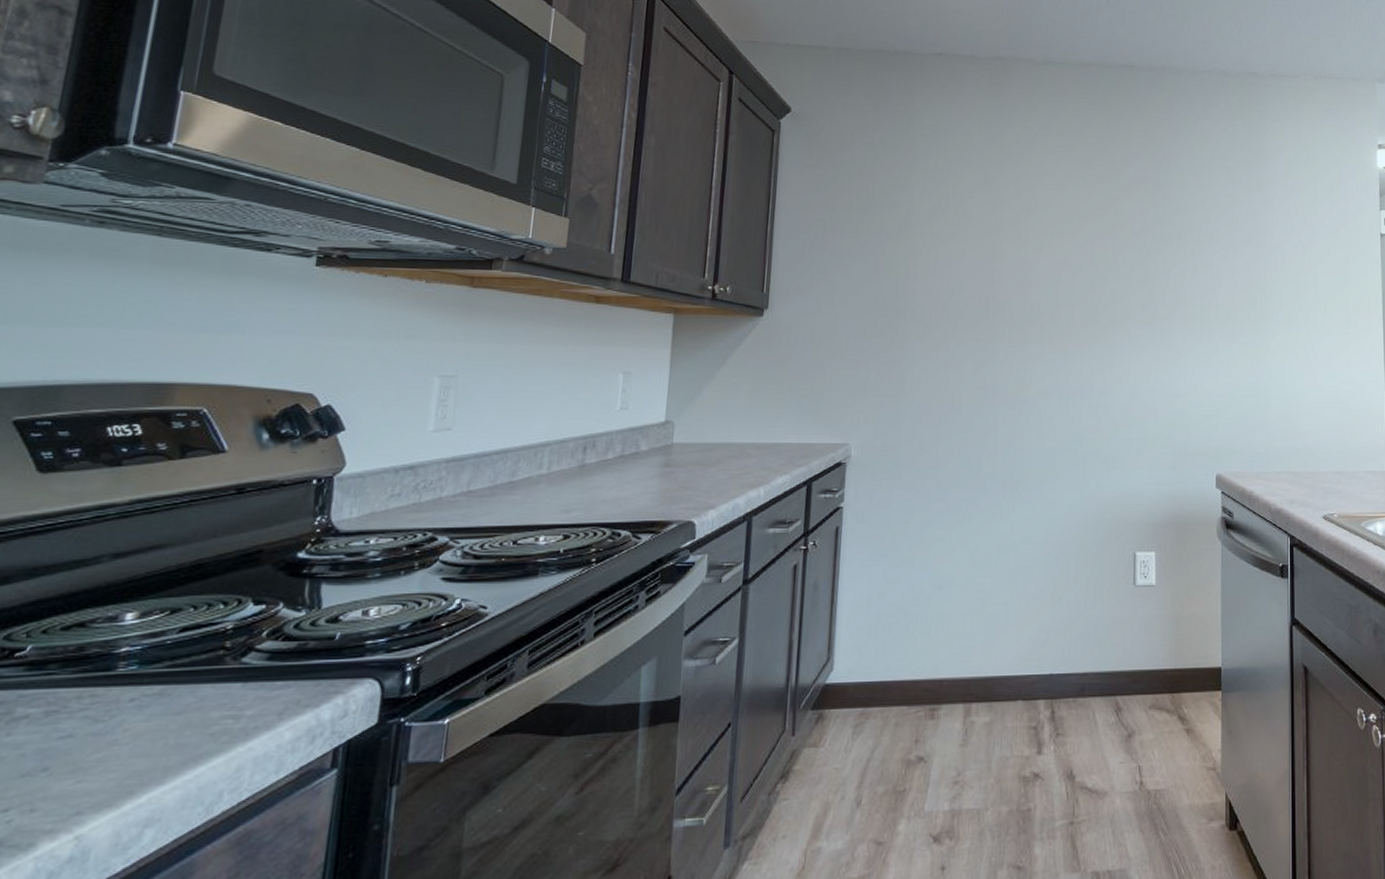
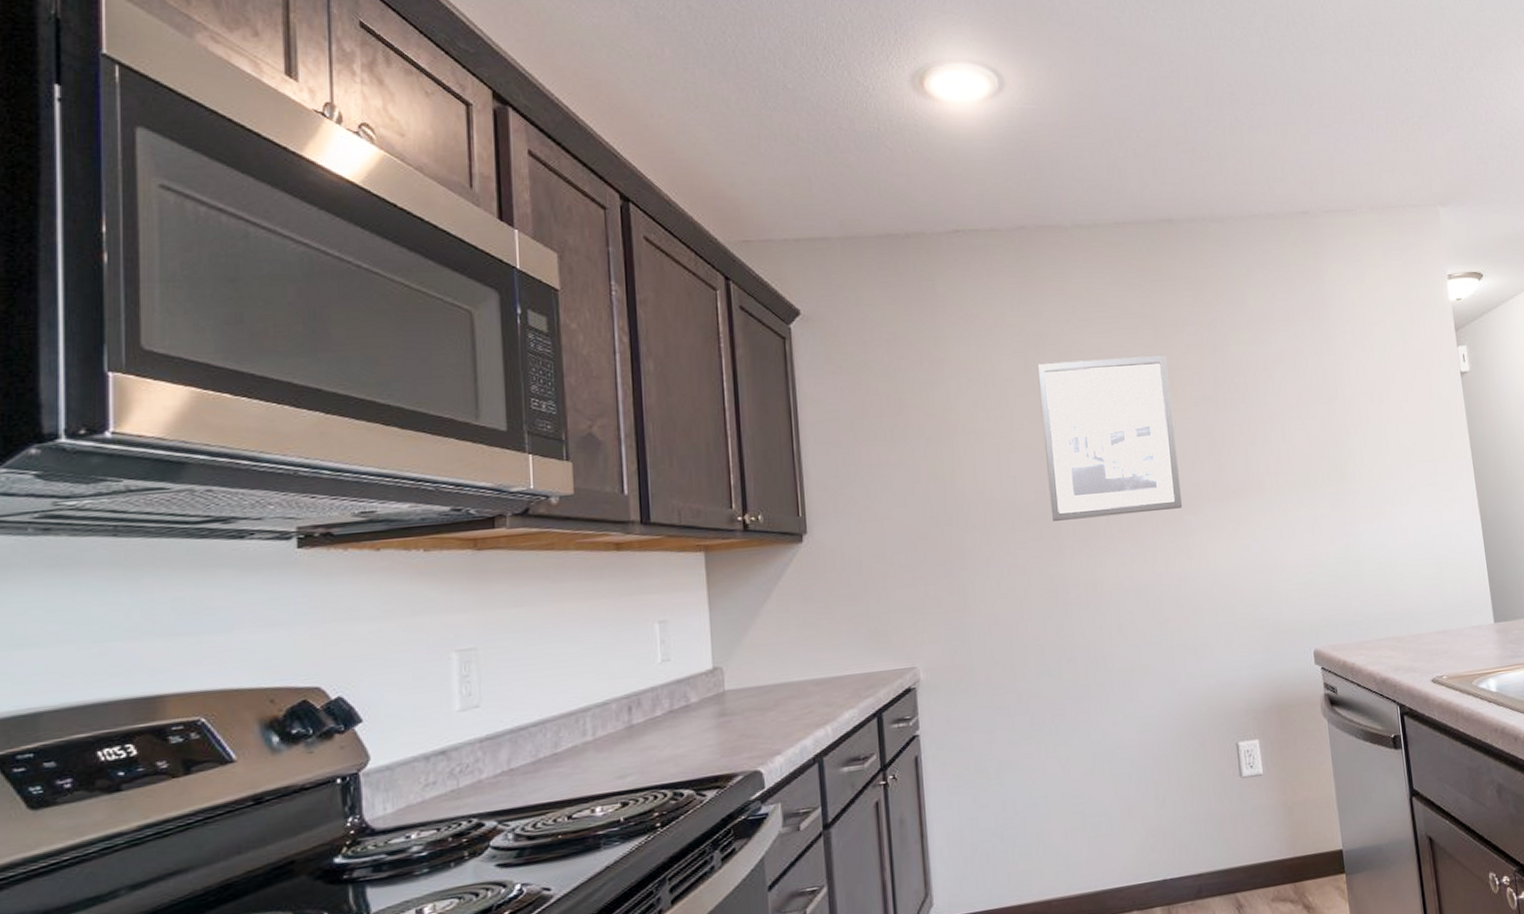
wall art: none [990,180,1113,328] -> present [1037,354,1182,521]

